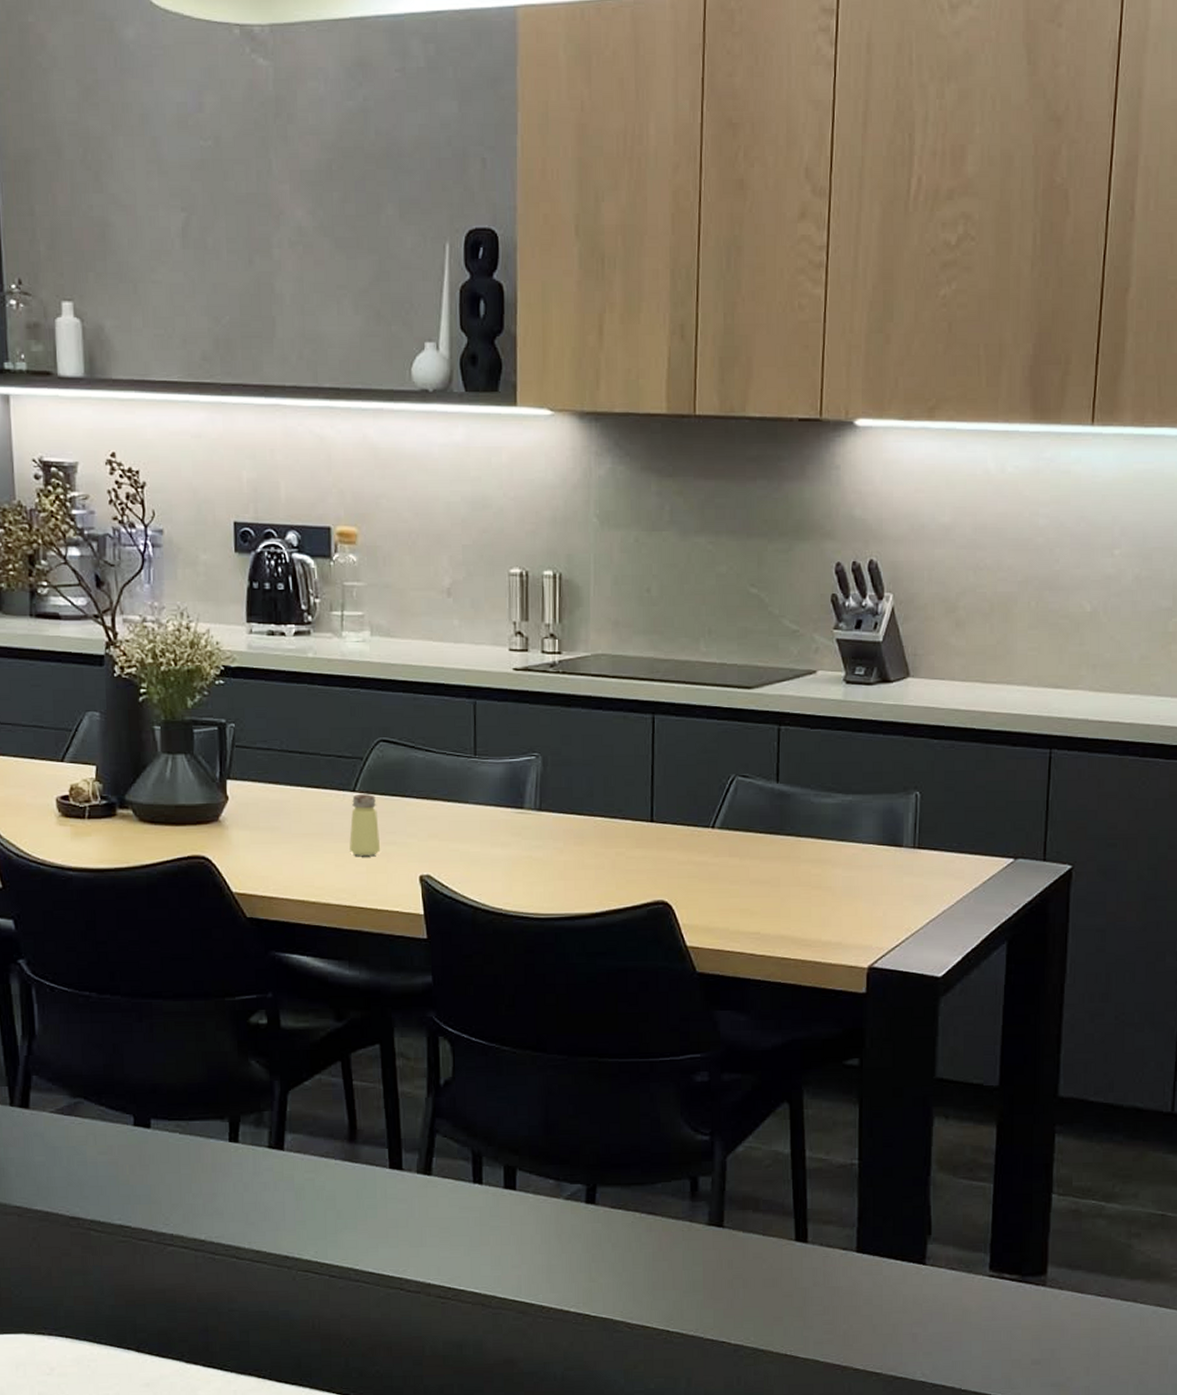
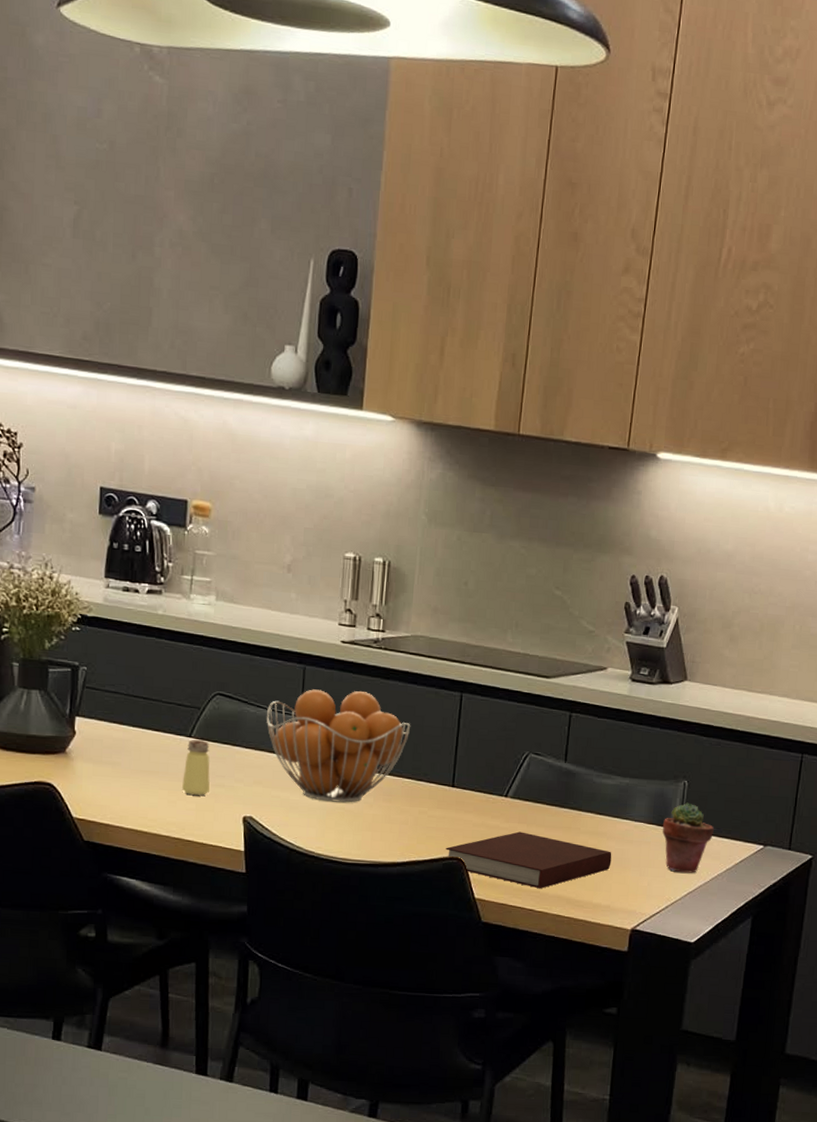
fruit basket: none [436,723,599,851] -> present [266,689,411,803]
notebook: none [649,866,839,930] -> present [446,831,612,889]
potted succulent: none [894,816,956,897] -> present [662,802,715,873]

